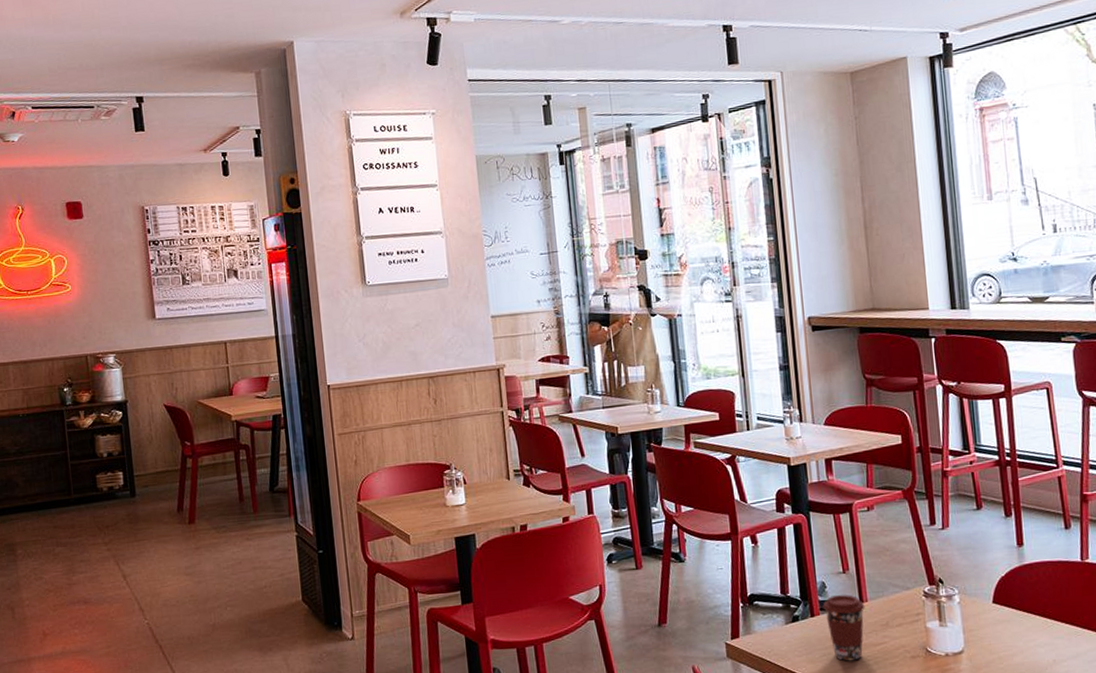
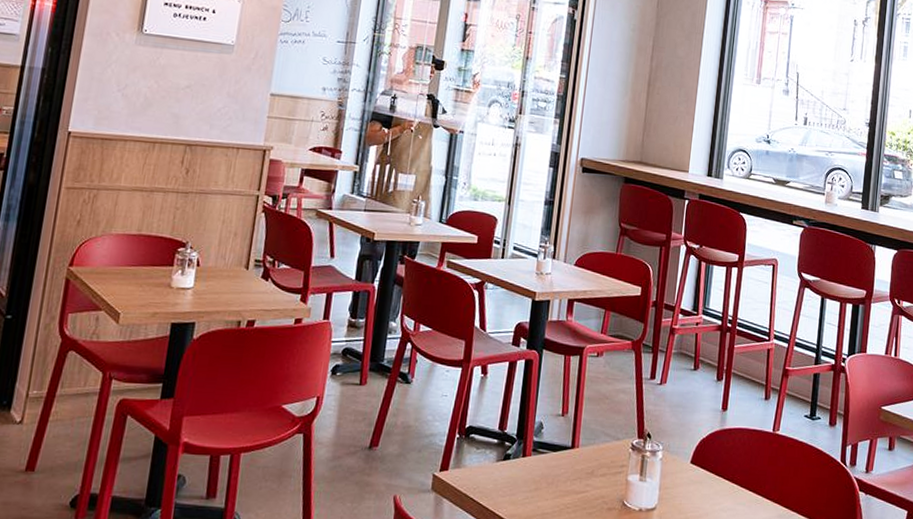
coffee cup: present [822,595,865,661] -> none [535,438,576,507]

